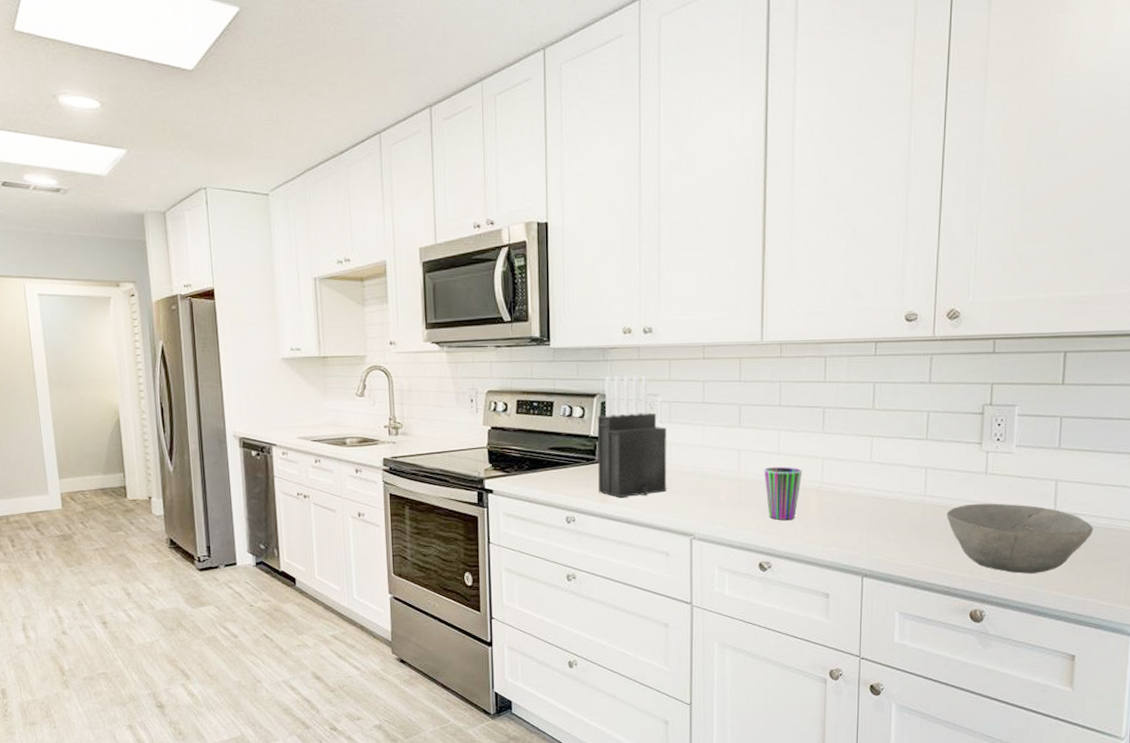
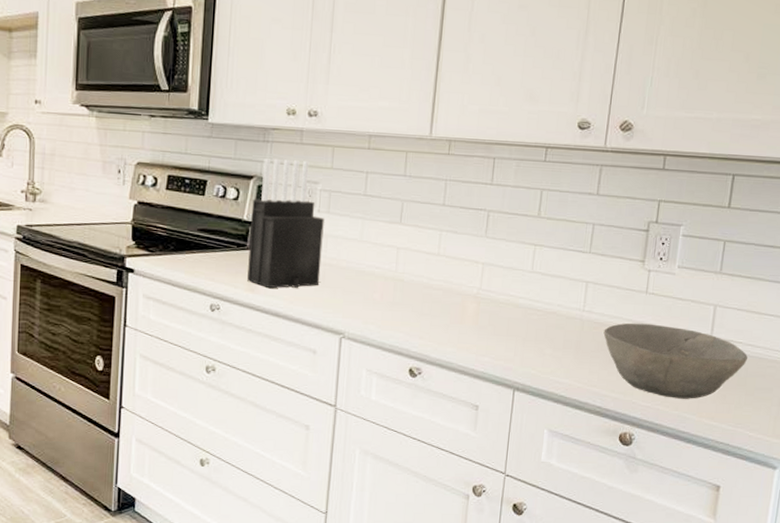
cup: present [764,466,803,520] -> none [421,268,462,325]

